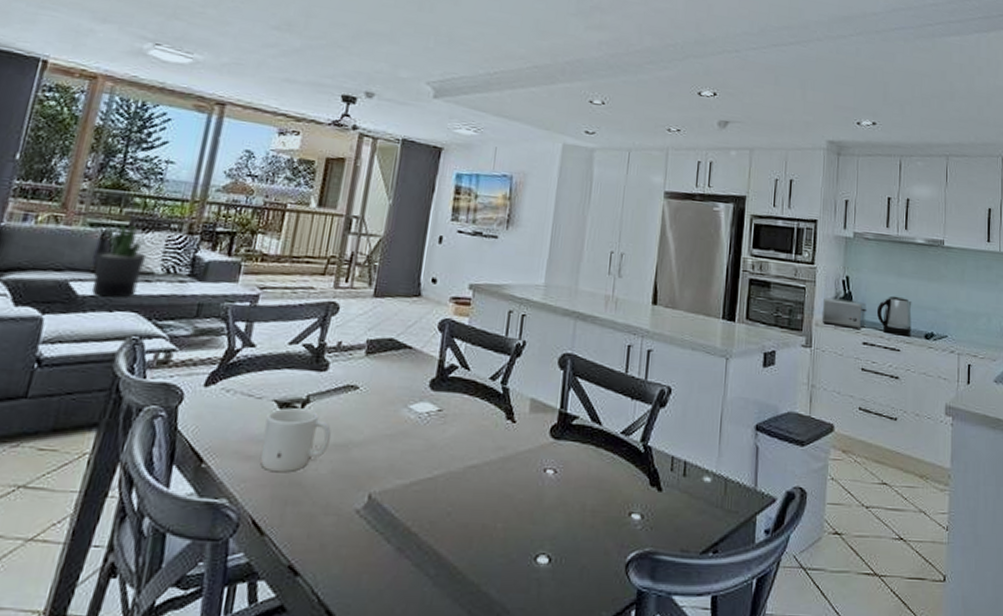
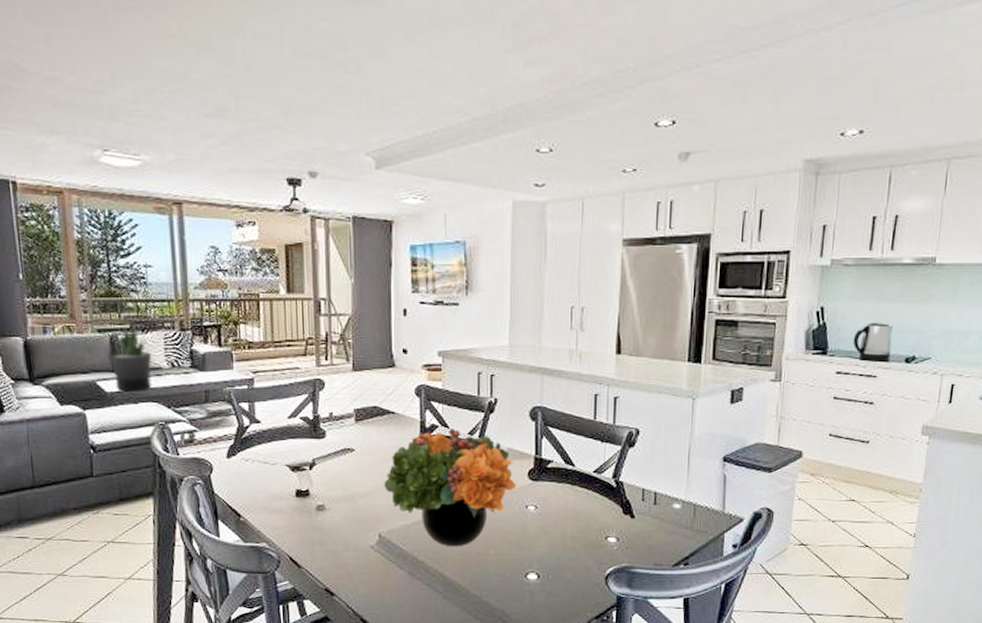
mug: present [259,408,332,473] -> none [283,470,340,521]
flower arrangement: none [385,370,537,517] -> present [384,428,517,547]
toaster: present [823,297,867,330] -> none [793,330,843,360]

